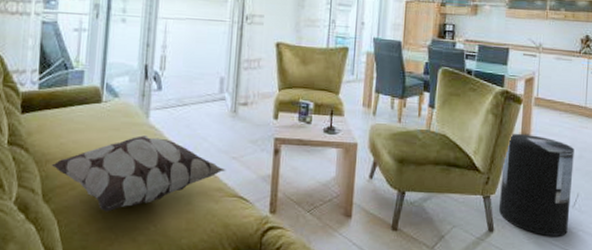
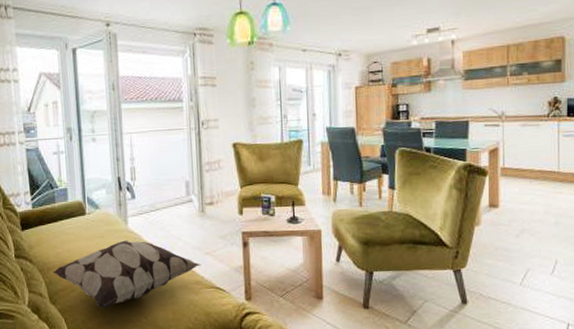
trash can: present [499,134,574,236] -> none [471,206,549,304]

